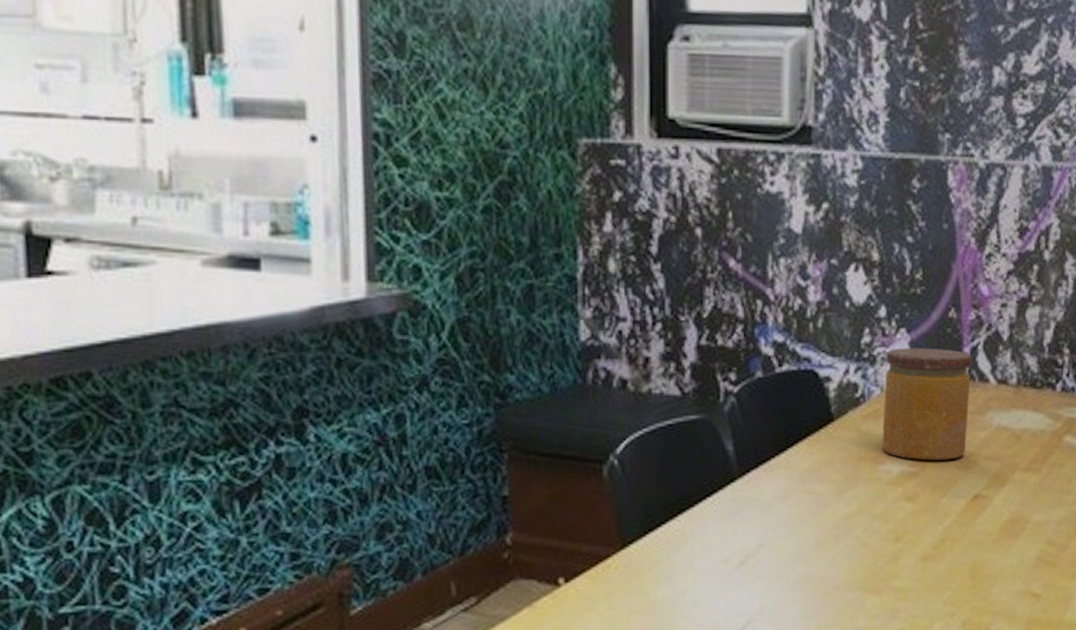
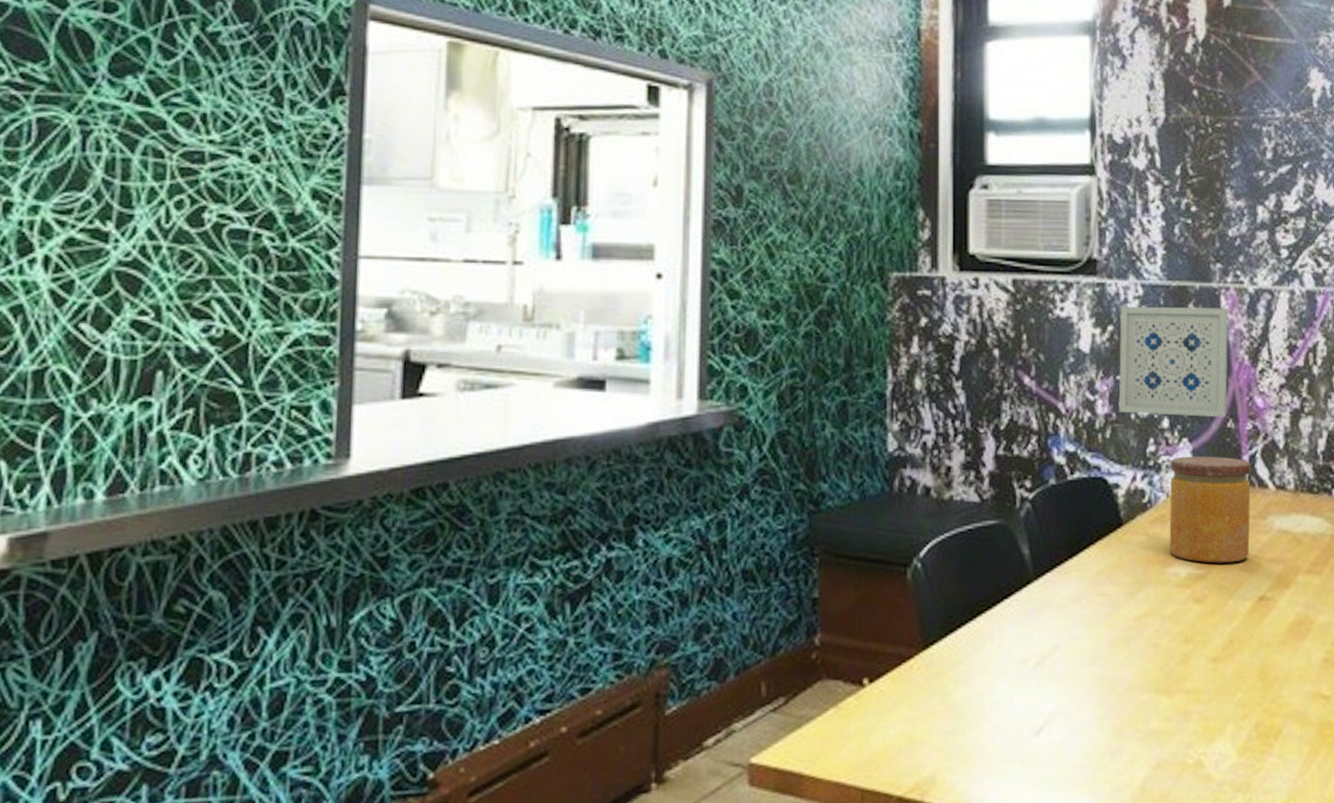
wall art: none [832,180,956,307] -> present [1118,306,1228,418]

